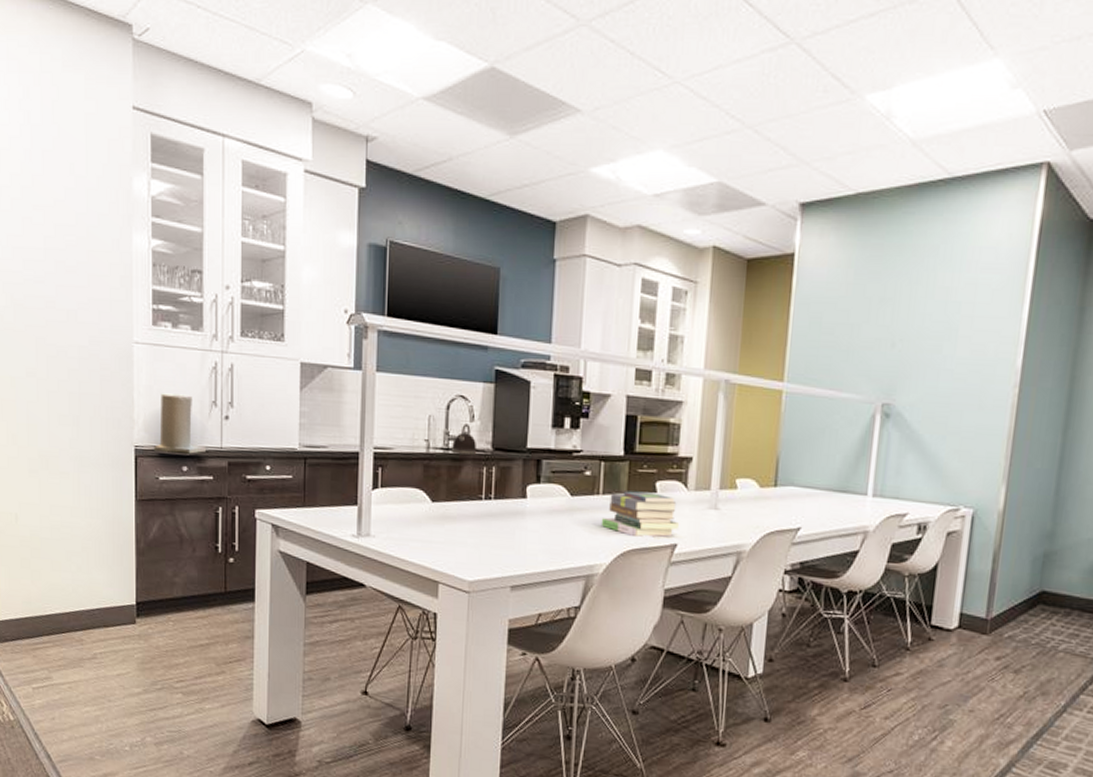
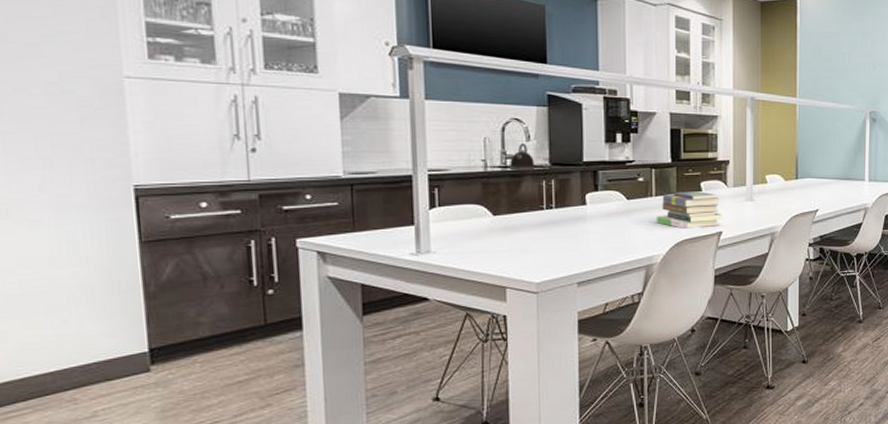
paper towel: present [154,393,206,454] -> none [161,129,229,189]

